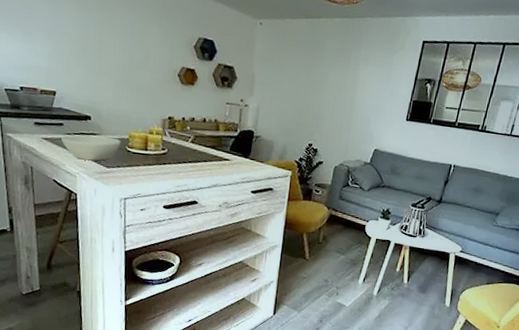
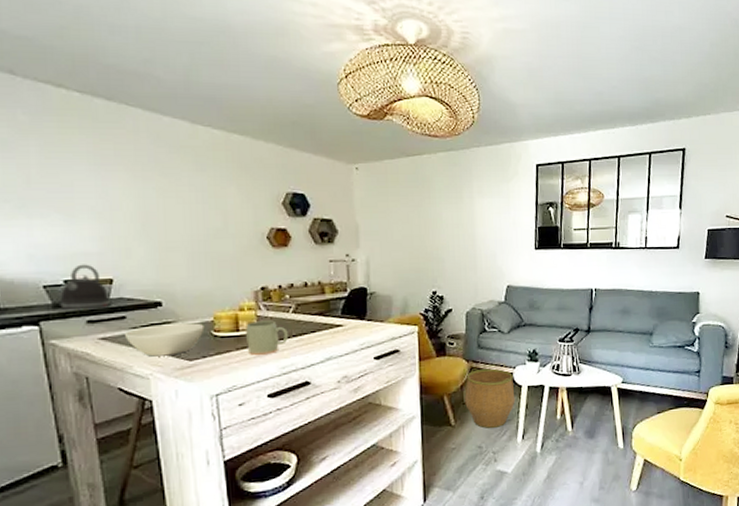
kettle: none [16,75,53,115] -> present [60,264,110,311]
mug: none [152,144,185,173] -> present [246,320,288,355]
basket: none [320,215,365,268] -> present [465,368,516,428]

